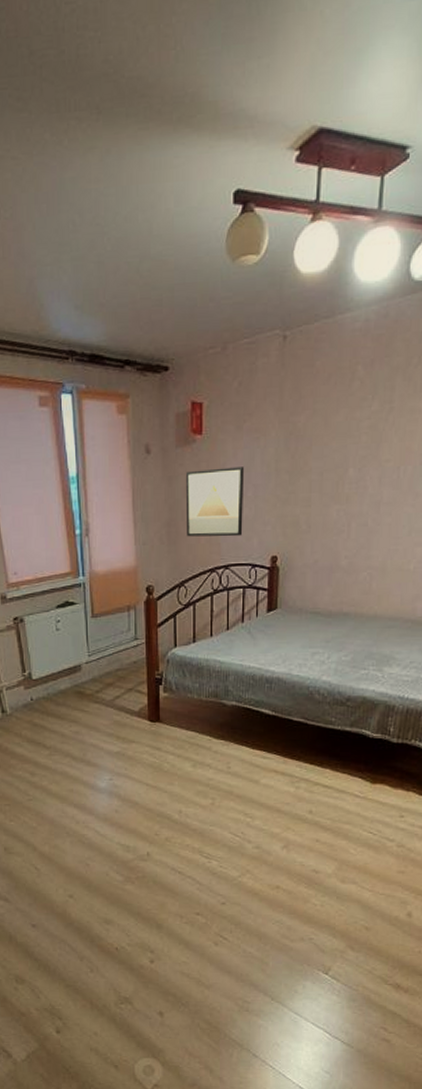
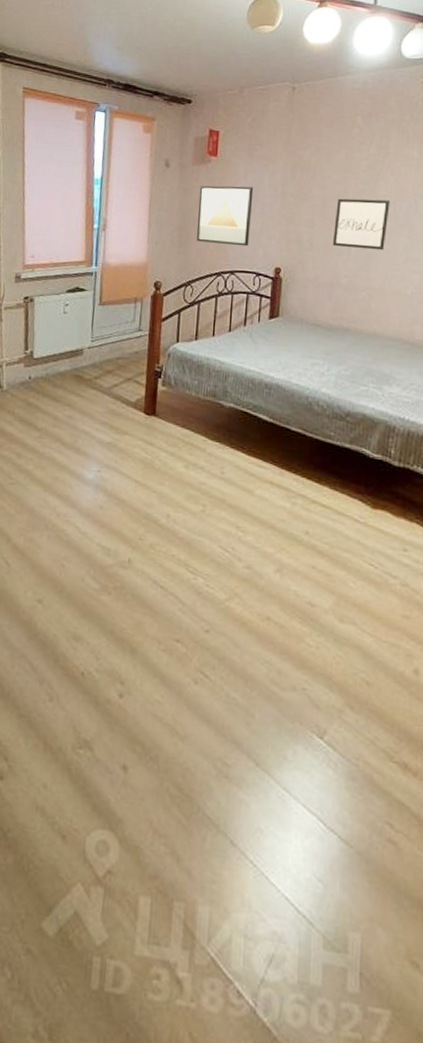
wall art: none [331,465,393,525] -> present [332,198,390,251]

